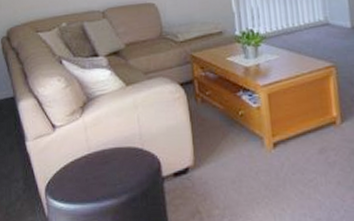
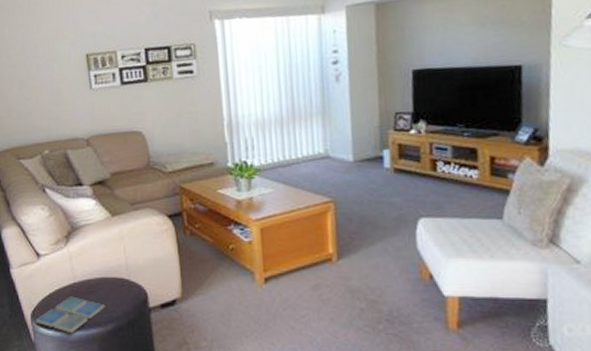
drink coaster: none [49,168,119,207] -> present [35,296,105,334]

